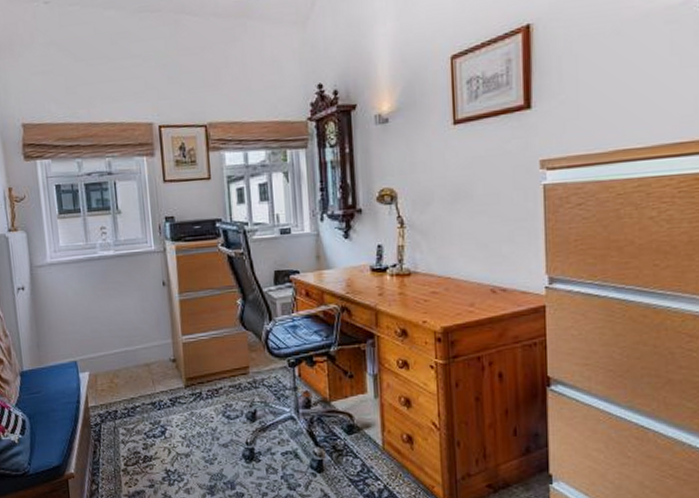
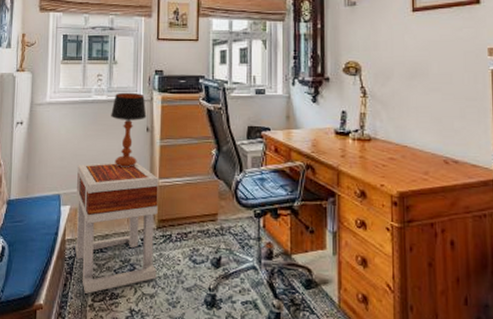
side table: none [91,320,190,459] -> present [75,162,158,294]
table lamp: none [121,244,162,327] -> present [111,92,147,167]

